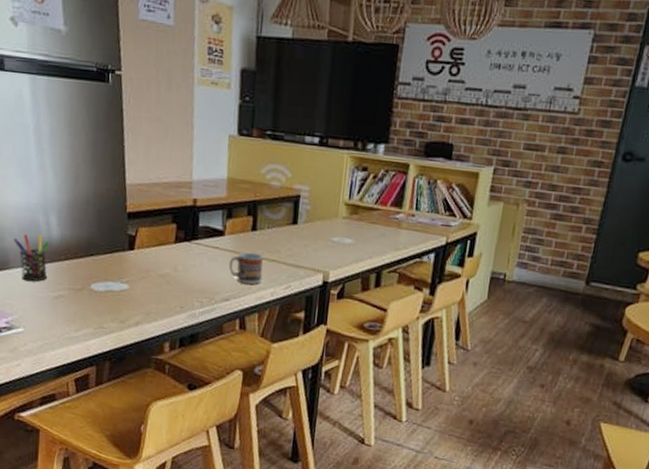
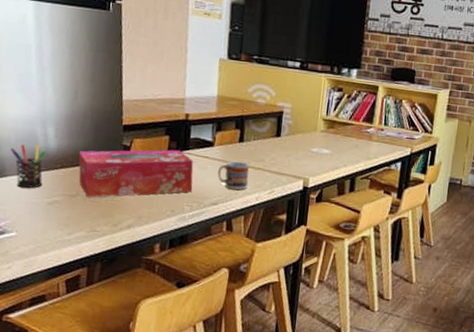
tissue box: none [82,239,203,293] -> present [78,149,194,198]

